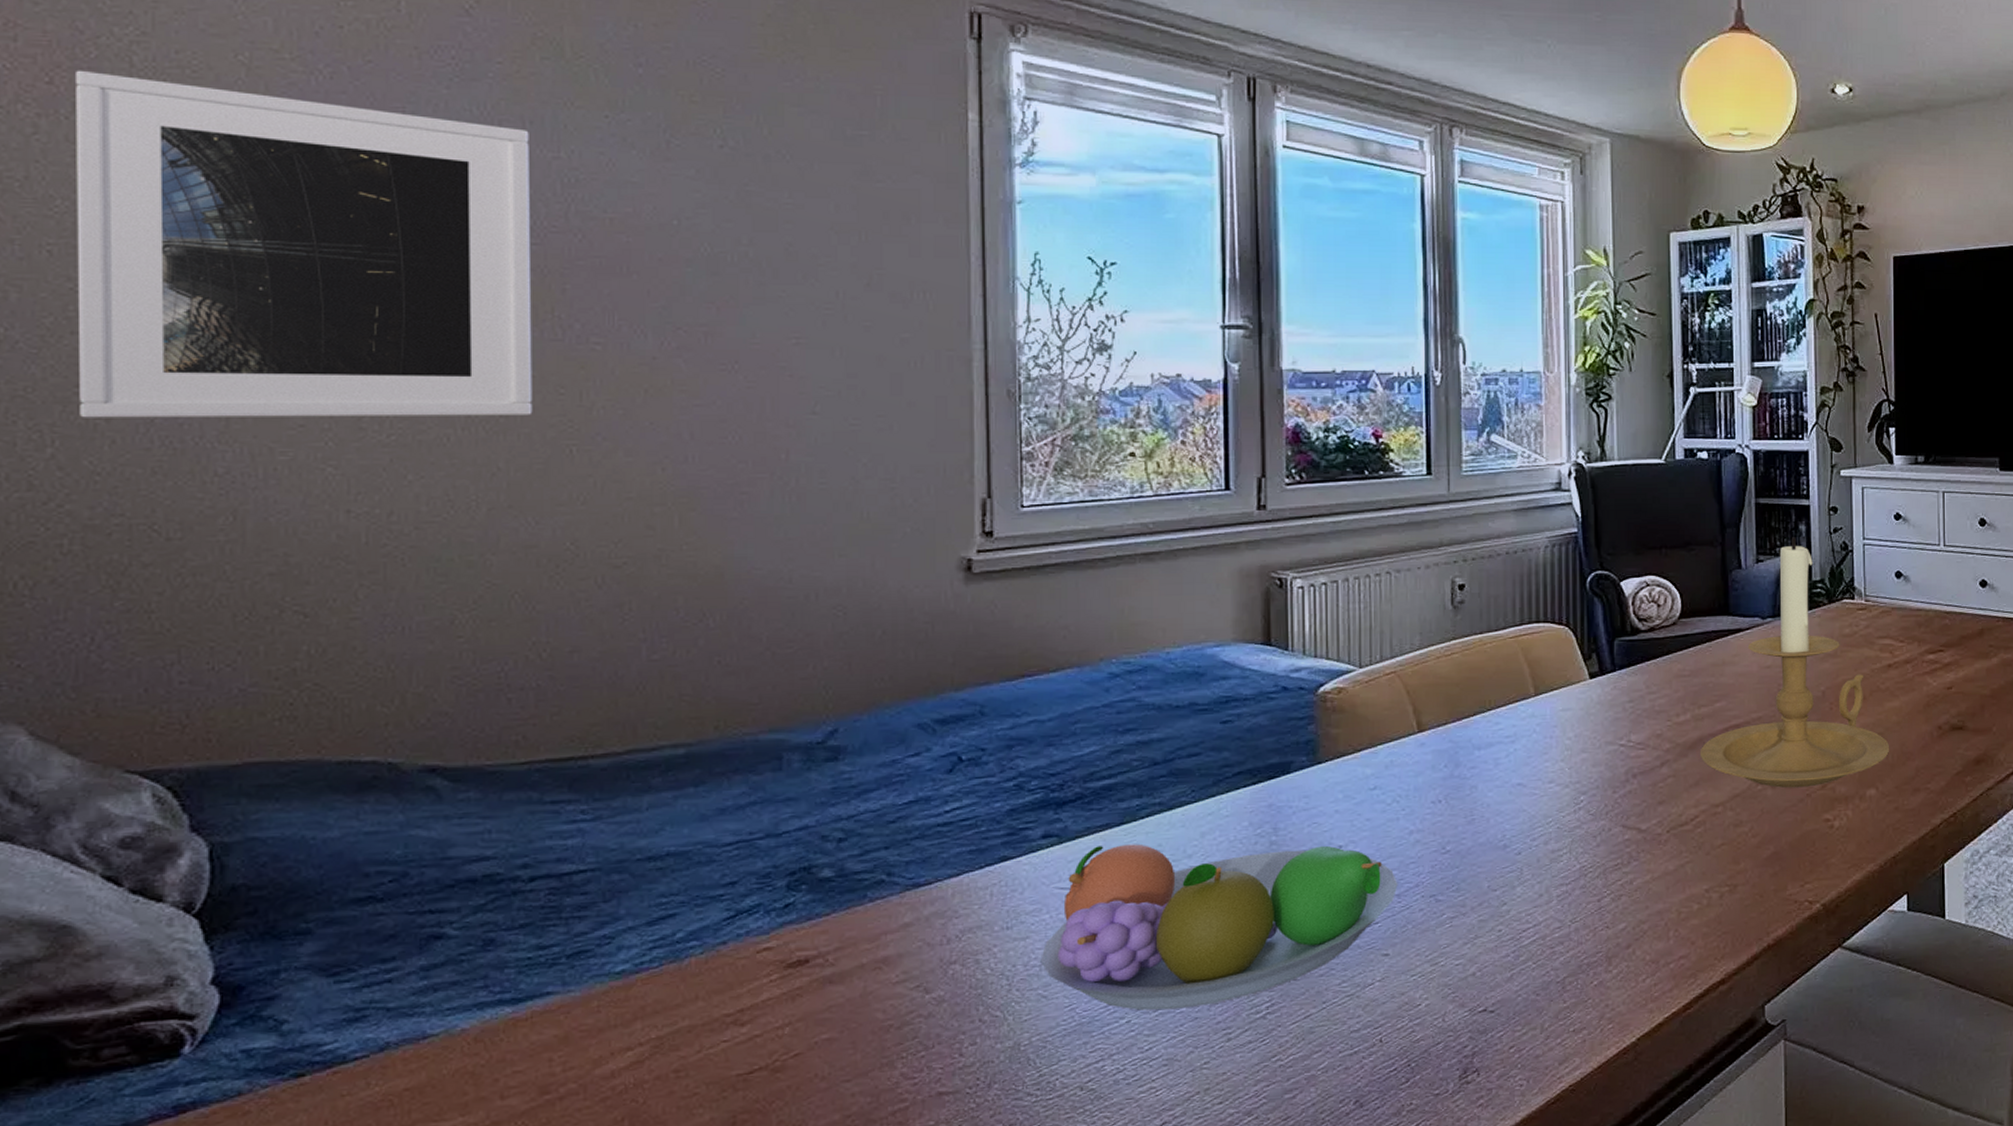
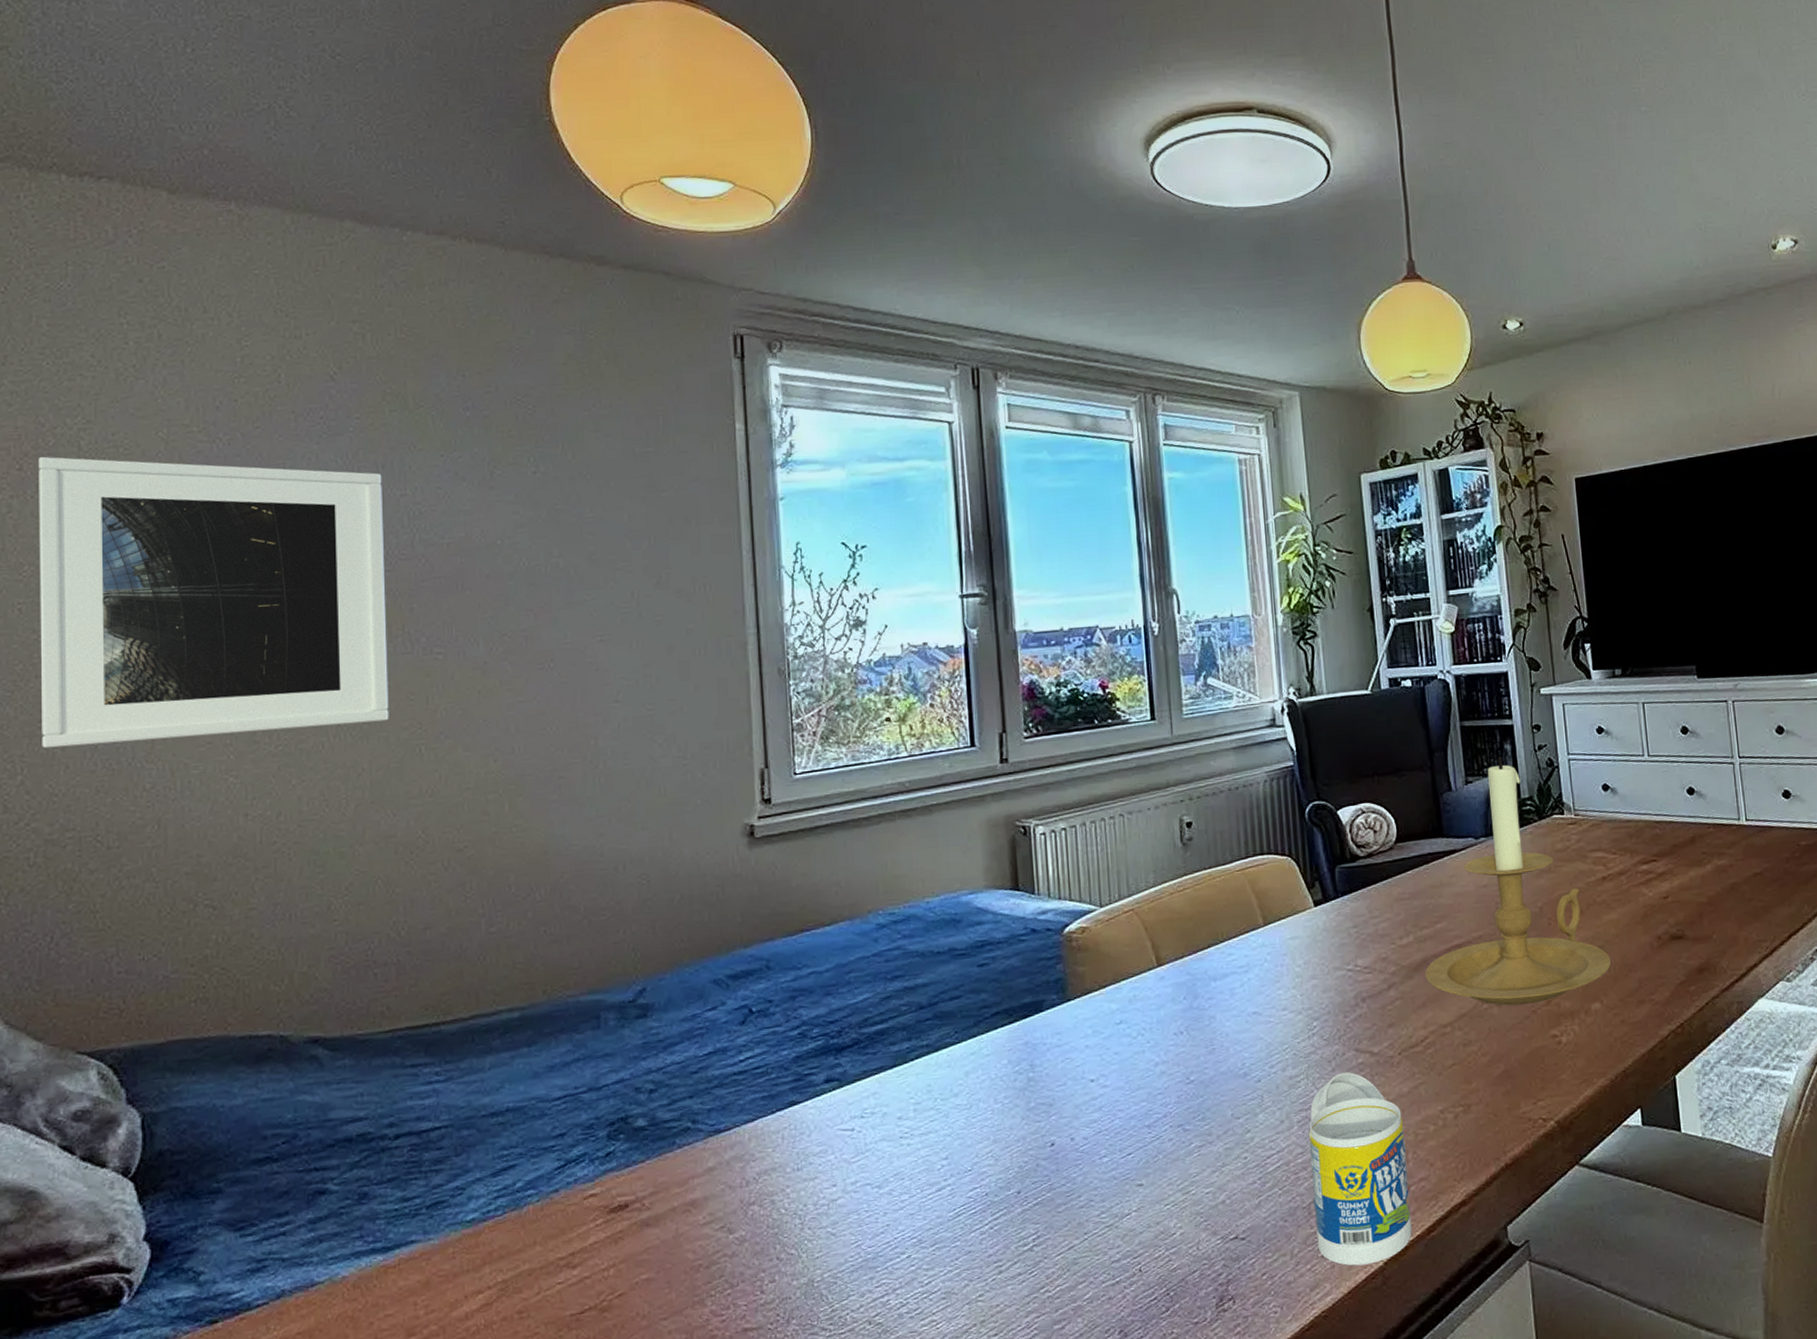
fruit bowl: present [1040,844,1398,1011] -> none [828,1080,1148,1246]
cup: none [1567,848,1669,1041] -> present [1309,1072,1412,1266]

